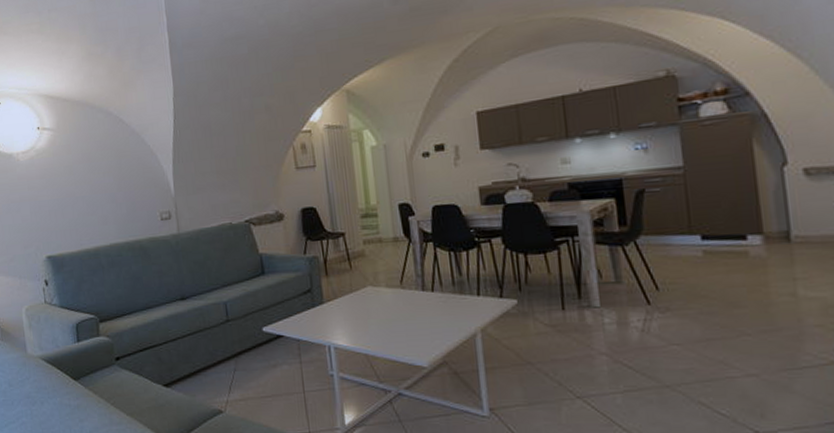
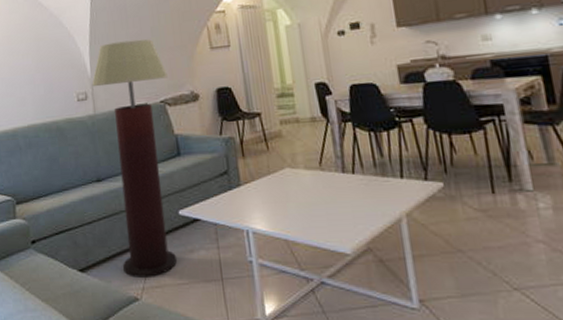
floor lamp: none [175,158,261,391] -> present [92,39,178,278]

